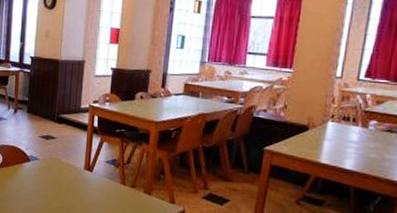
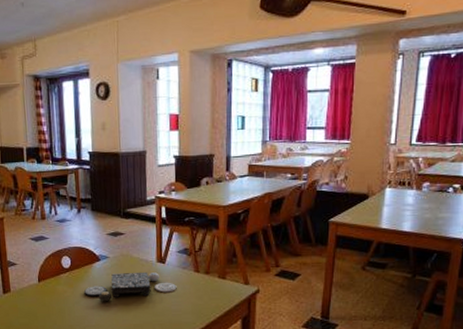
board game: none [12,175,102,203] -> present [84,271,177,302]

